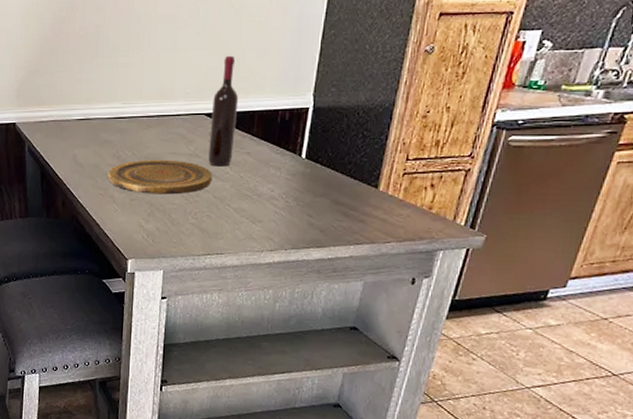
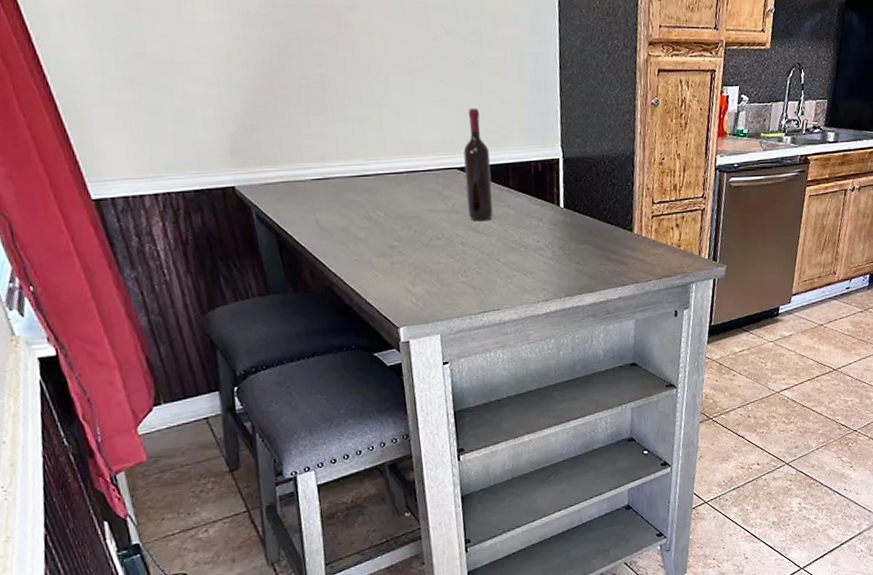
plate: present [108,159,213,195] -> none [360,217,477,256]

